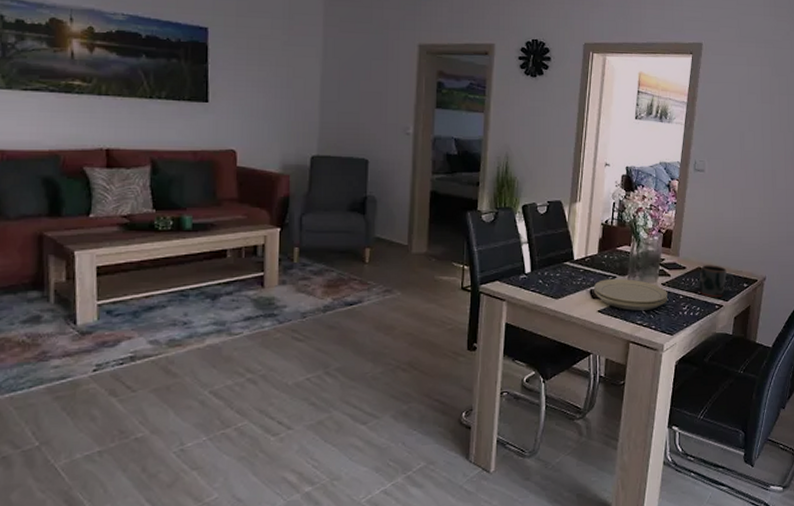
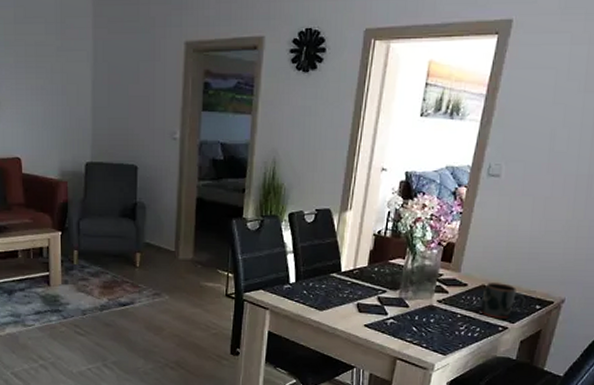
plate: present [593,279,667,312] -> none [360,293,443,329]

